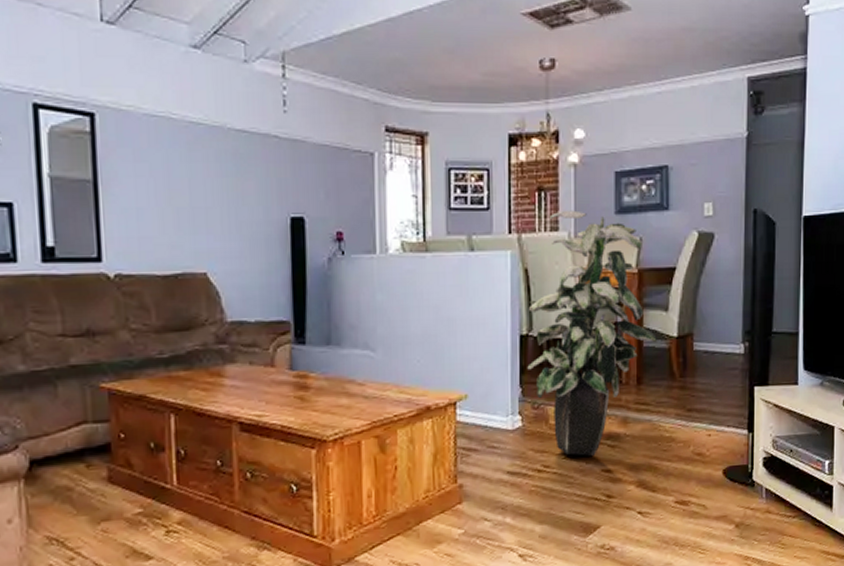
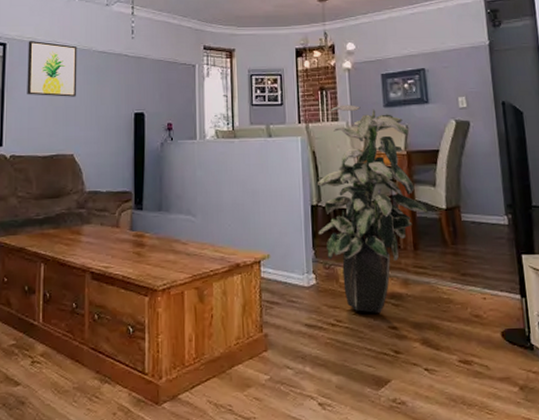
wall art: none [128,109,207,194] -> present [27,40,77,97]

